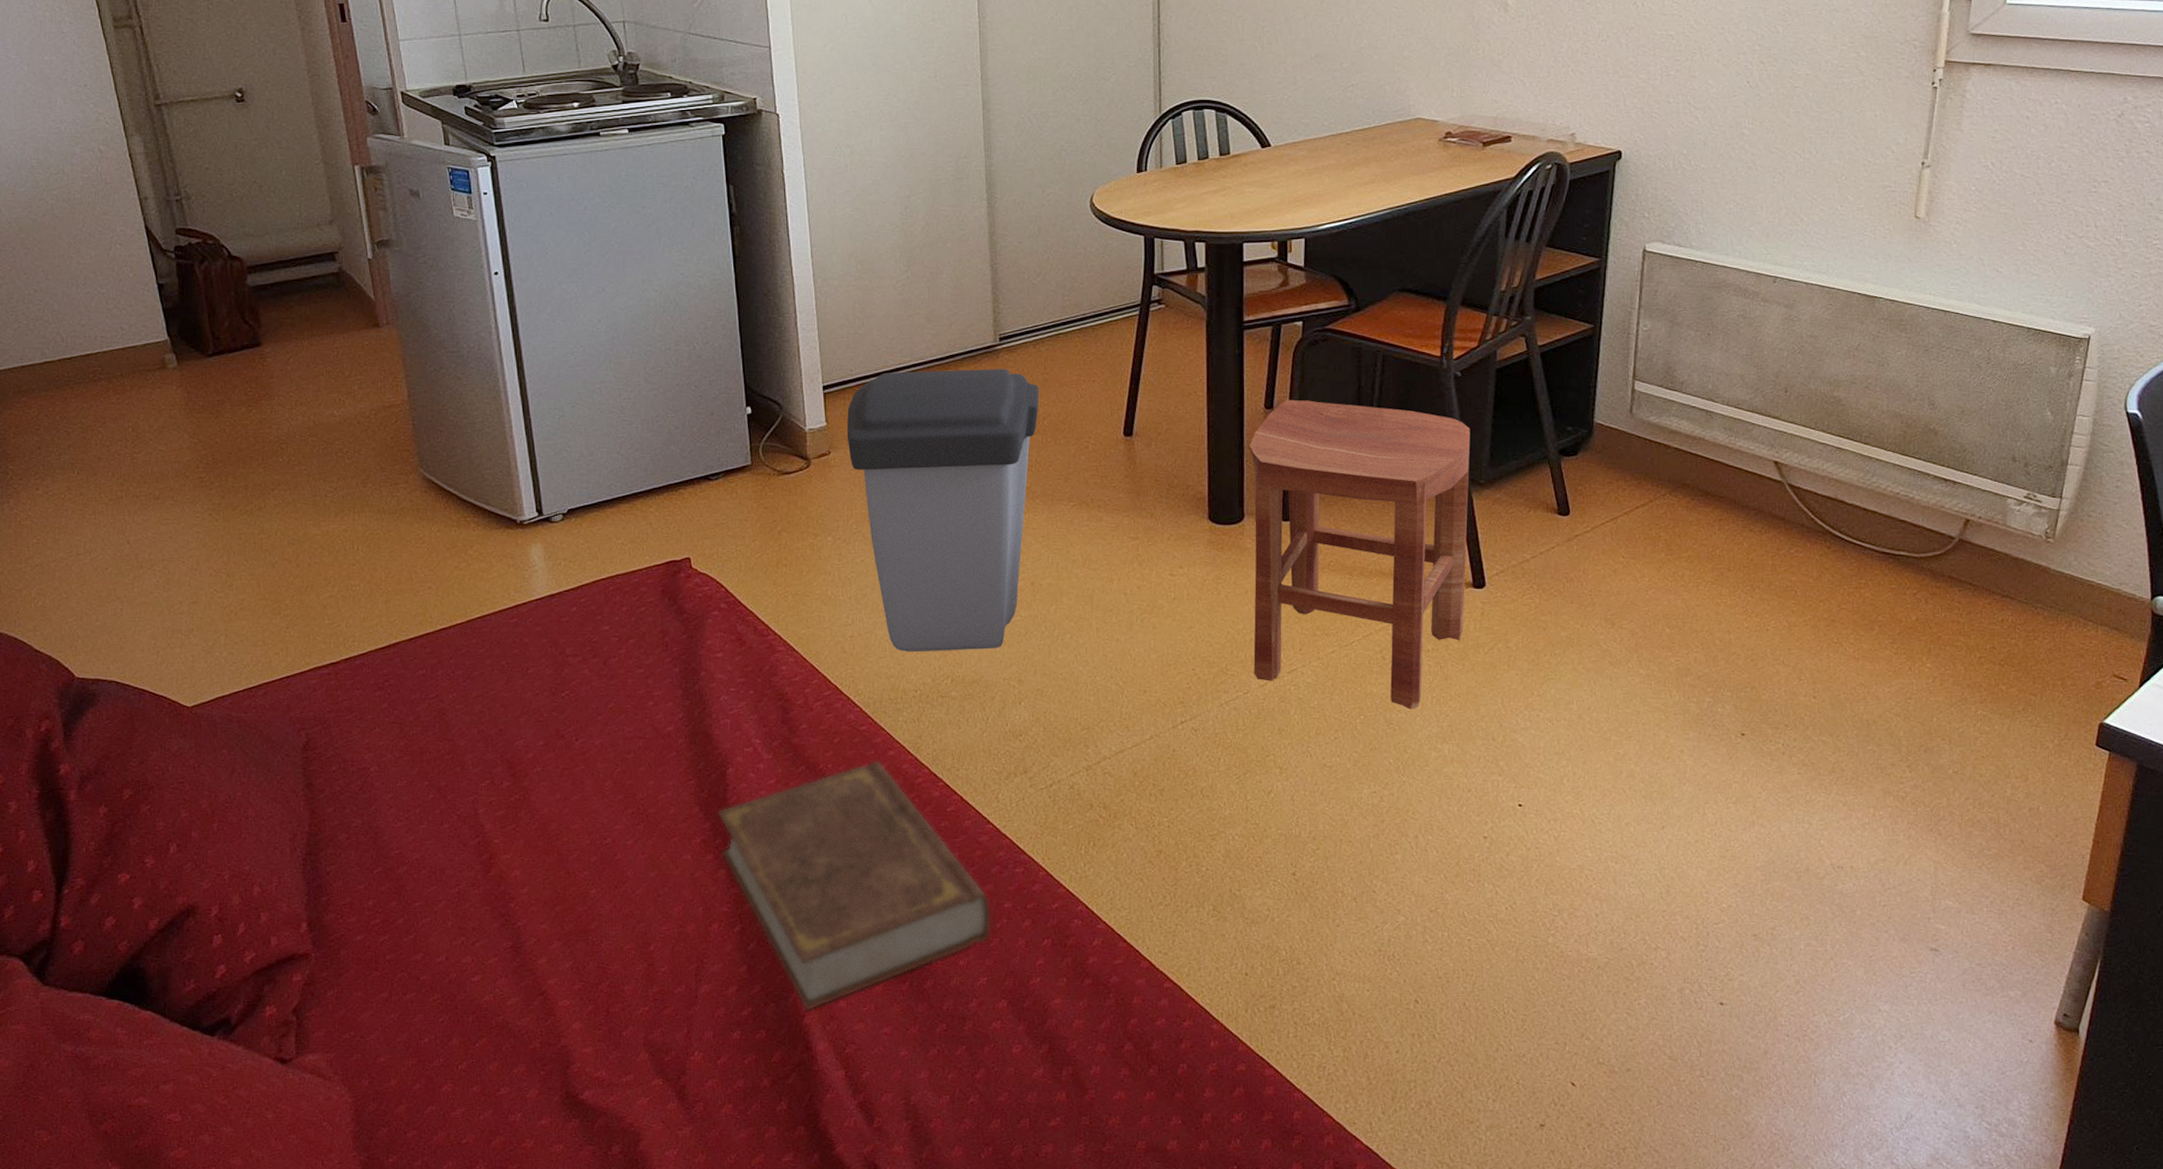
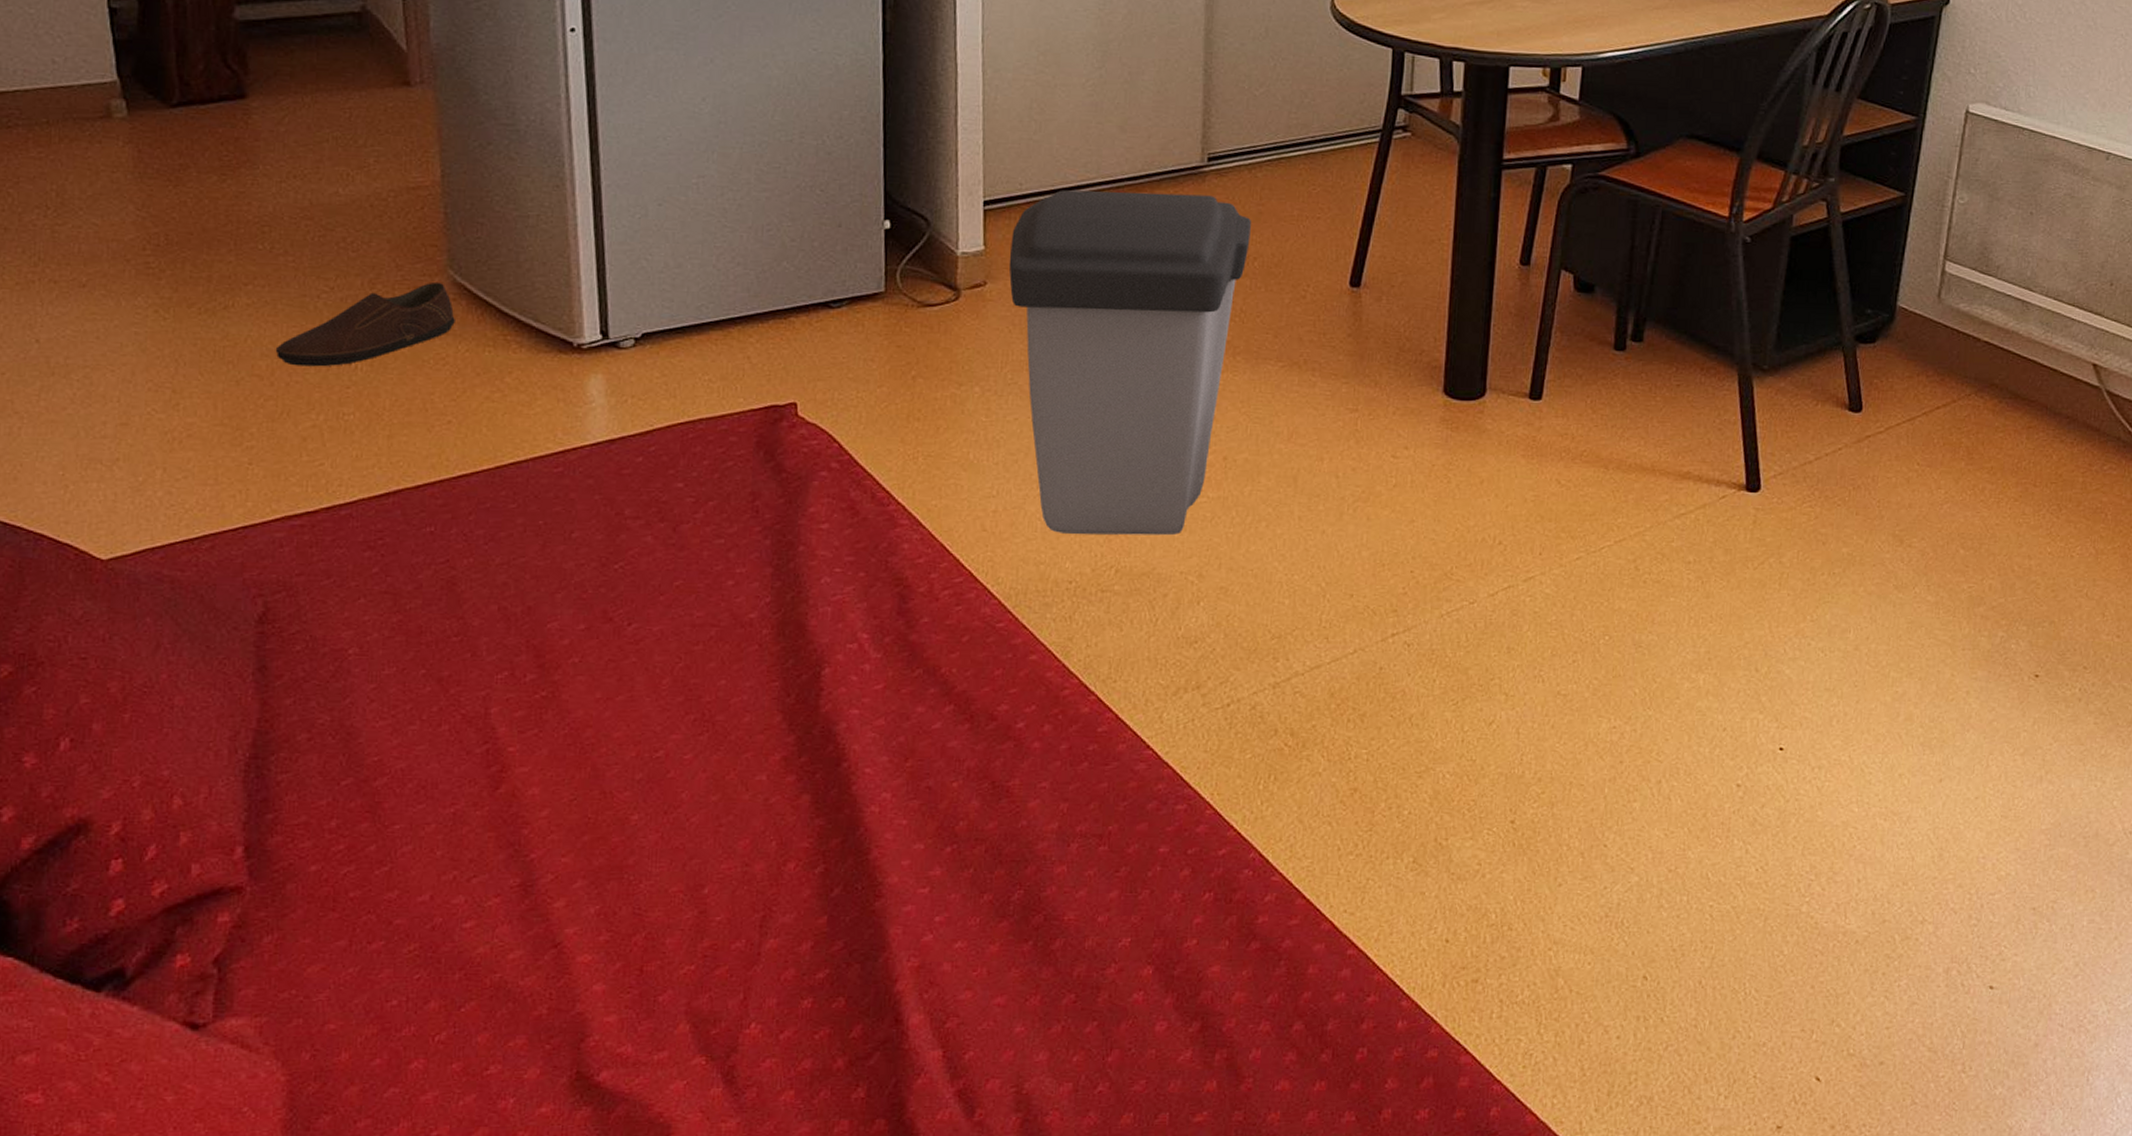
shoe: none [298,478,428,551] -> present [275,281,455,367]
book: present [717,760,992,1011] -> none [805,665,1144,974]
stool: present [1250,399,1471,710] -> none [1483,255,1757,631]

